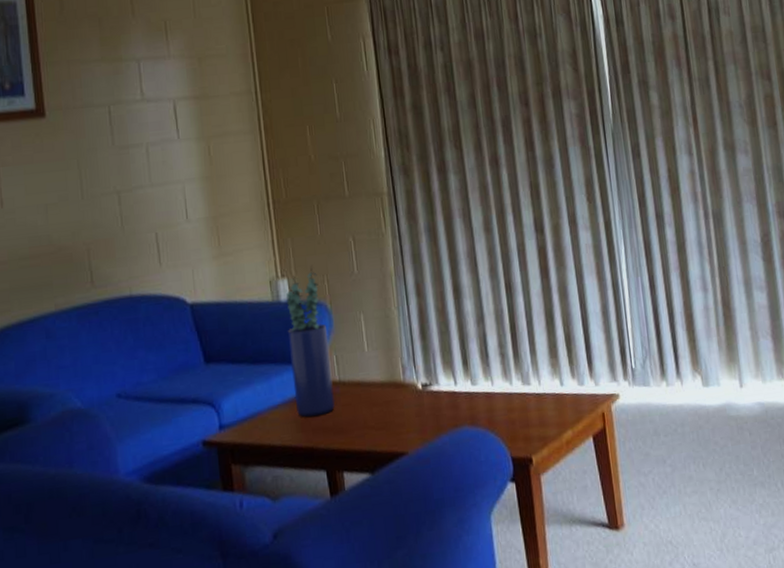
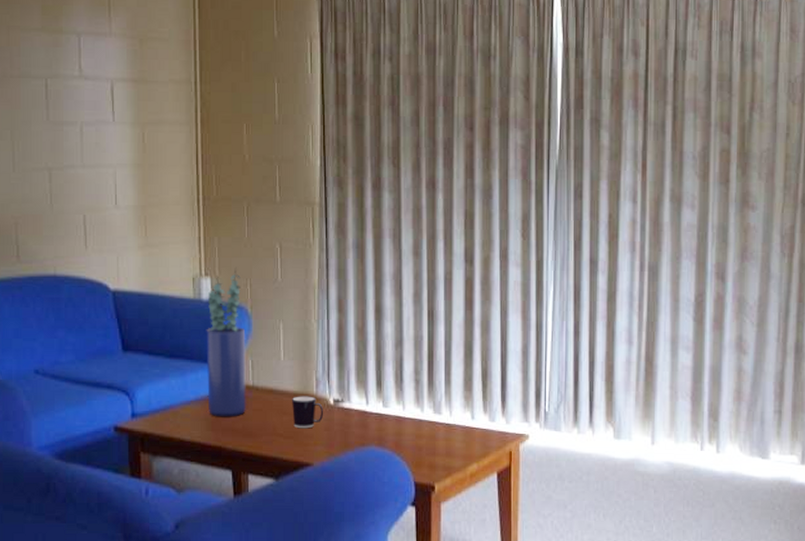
mug: none [380,383,414,418] -> present [292,396,324,429]

